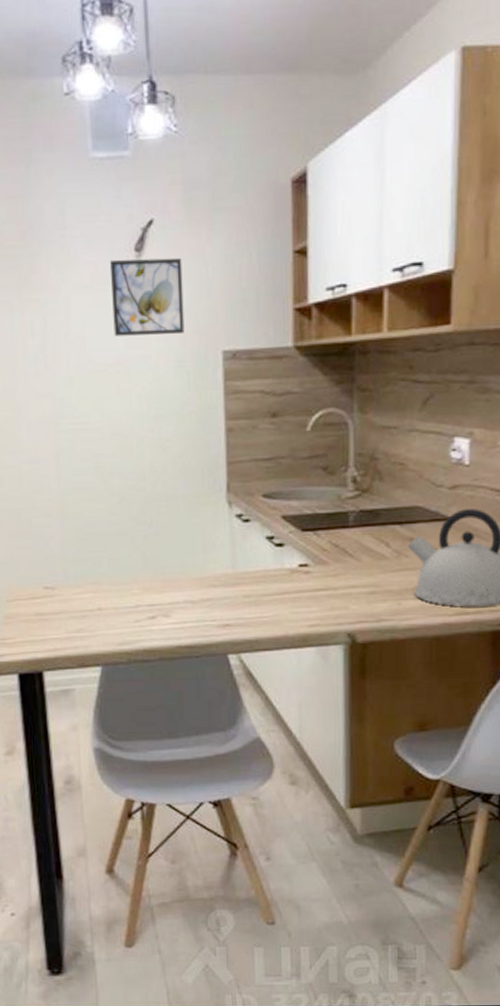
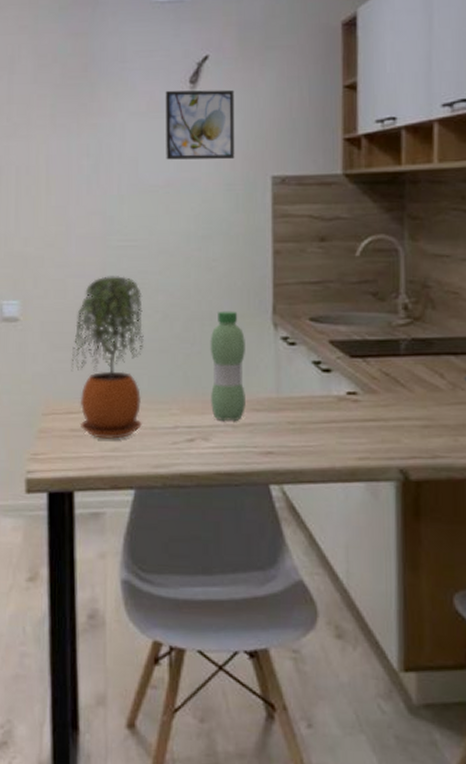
potted plant: none [31,460,105,621] -> present [71,276,144,439]
water bottle: none [166,491,203,599] -> present [210,311,245,422]

